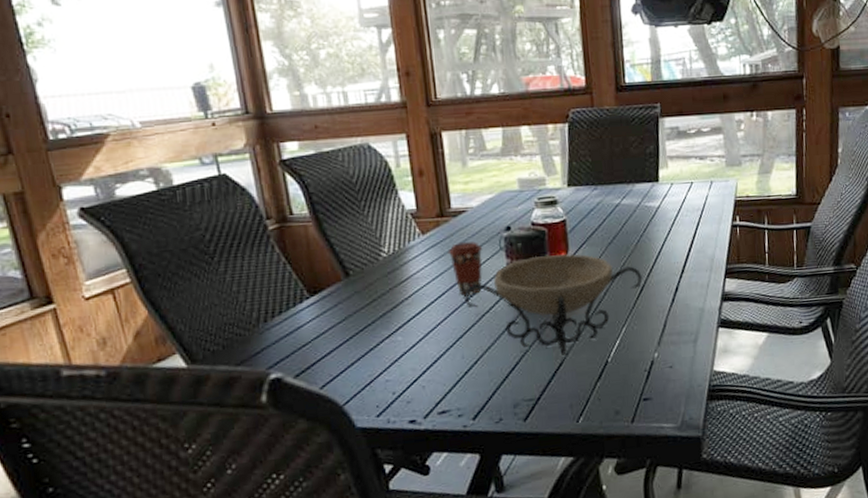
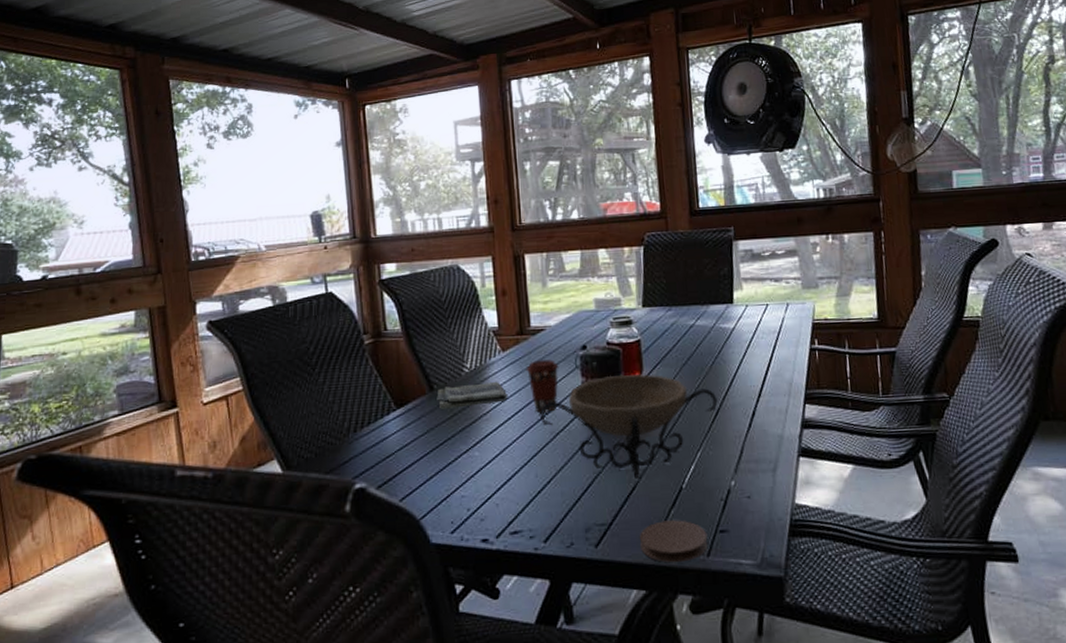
dish towel: none [353,265,430,295] -> present [437,381,508,409]
coaster: none [566,391,632,431] -> present [639,520,708,563]

